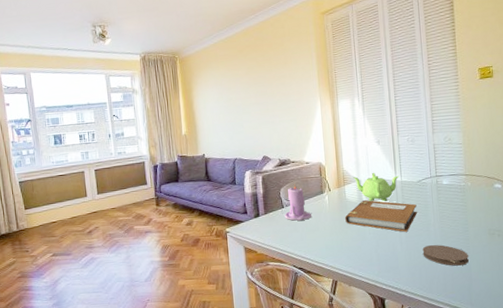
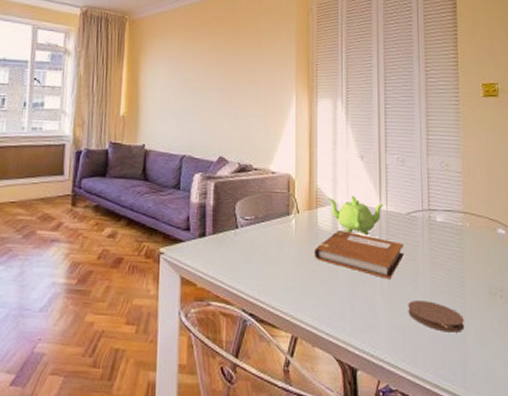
candle: present [284,184,312,221] -> none [238,198,273,248]

